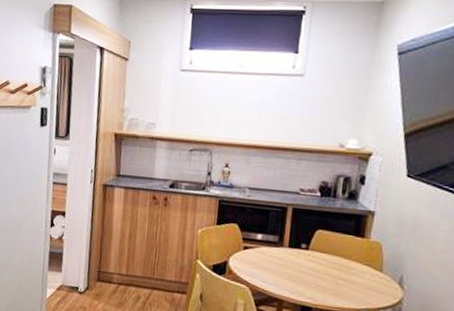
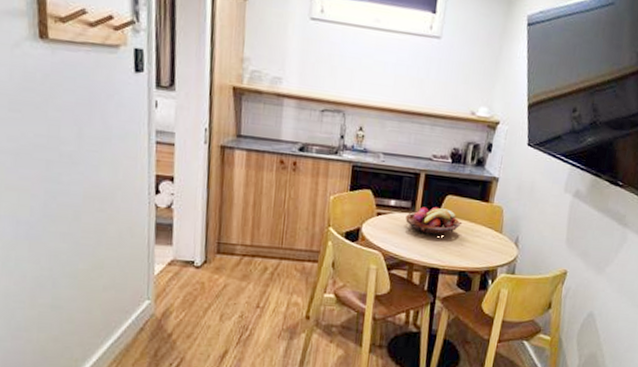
fruit basket: none [273,241,336,272] -> present [405,206,463,236]

